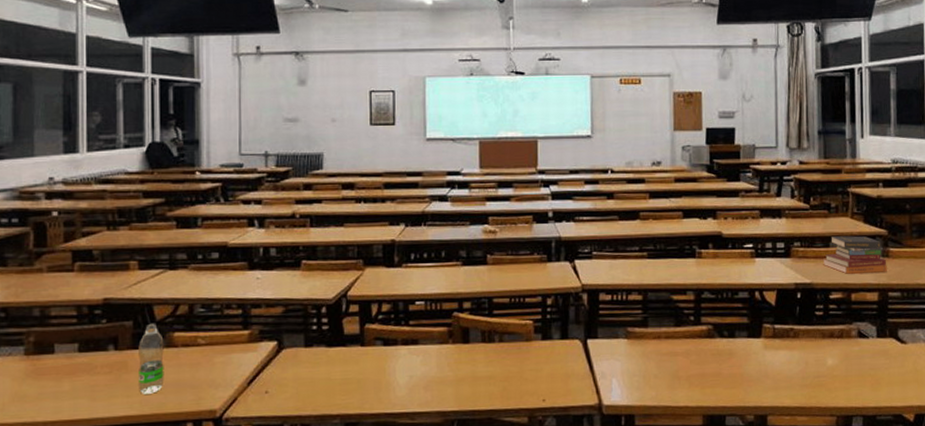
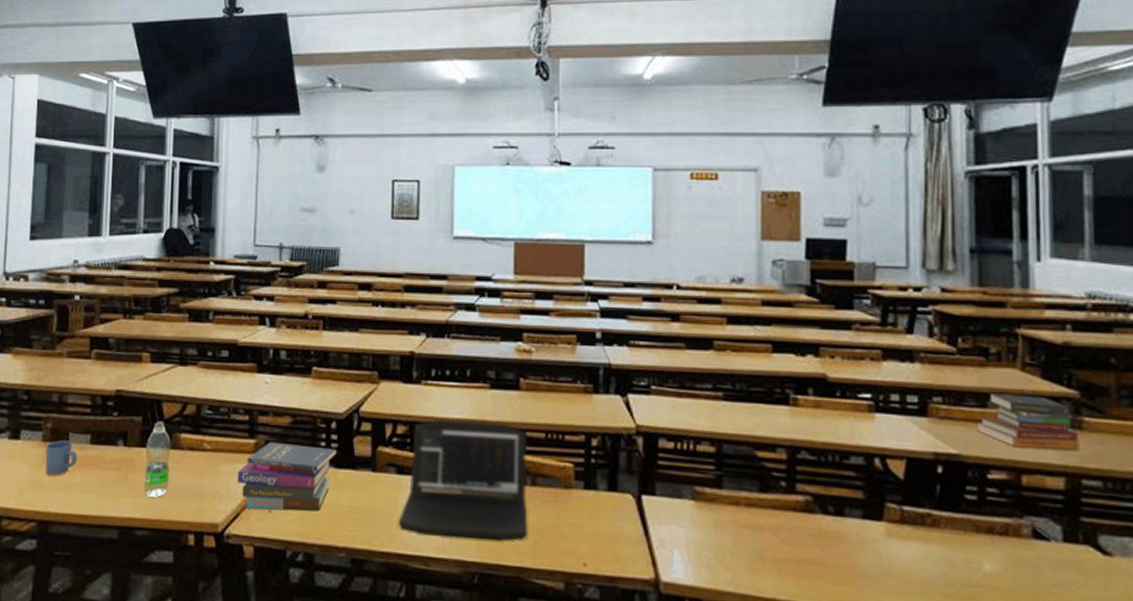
mug: none [29,351,65,387] -> present [45,440,78,476]
books: none [233,330,328,394] -> present [237,442,337,511]
laptop: none [386,293,497,394] -> present [398,420,528,540]

